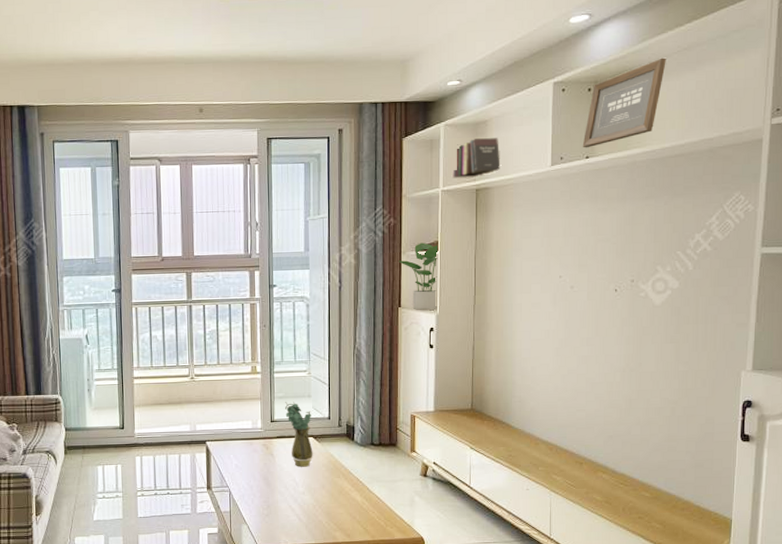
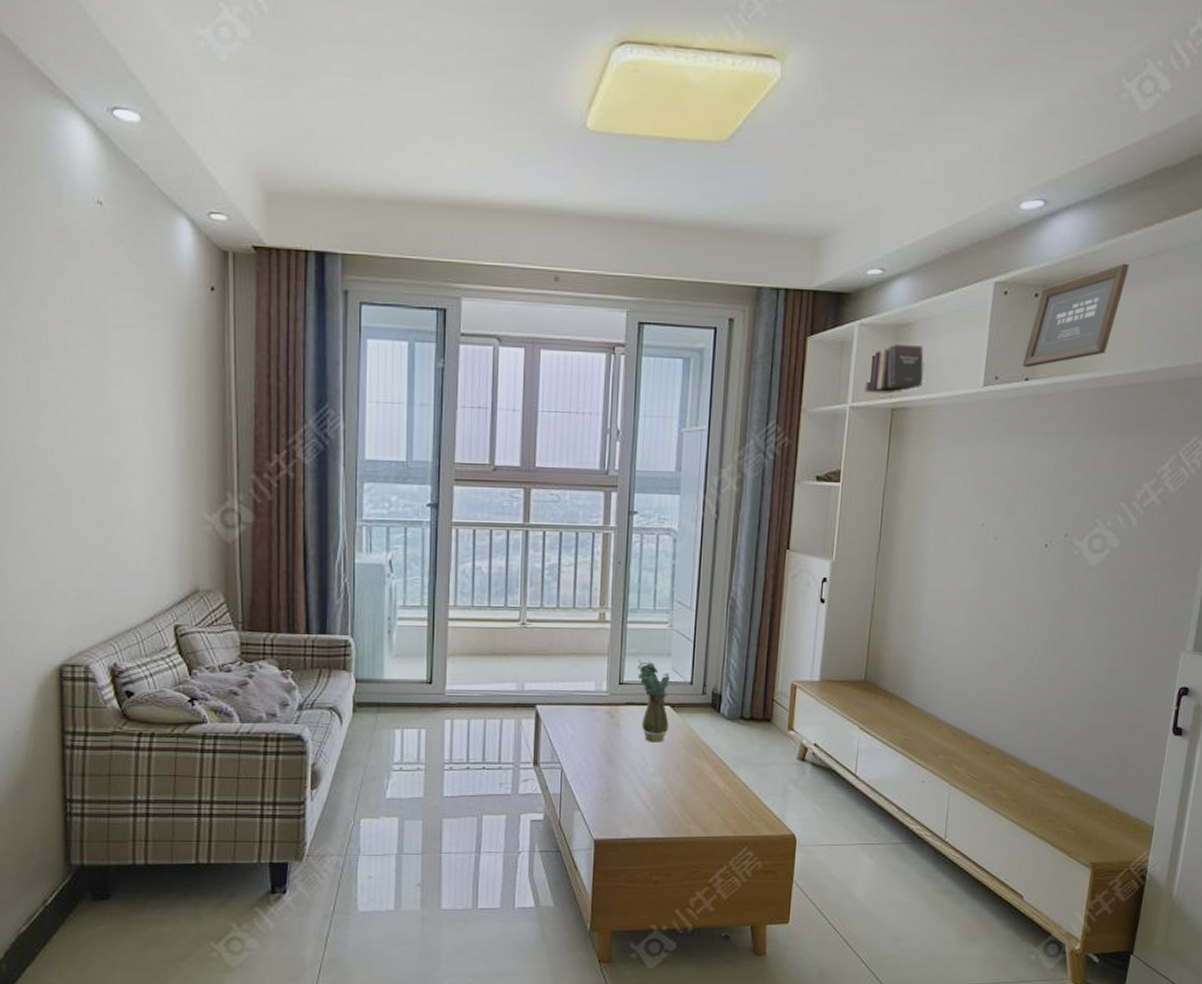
potted plant: present [398,242,438,311] -> none [790,470,839,557]

